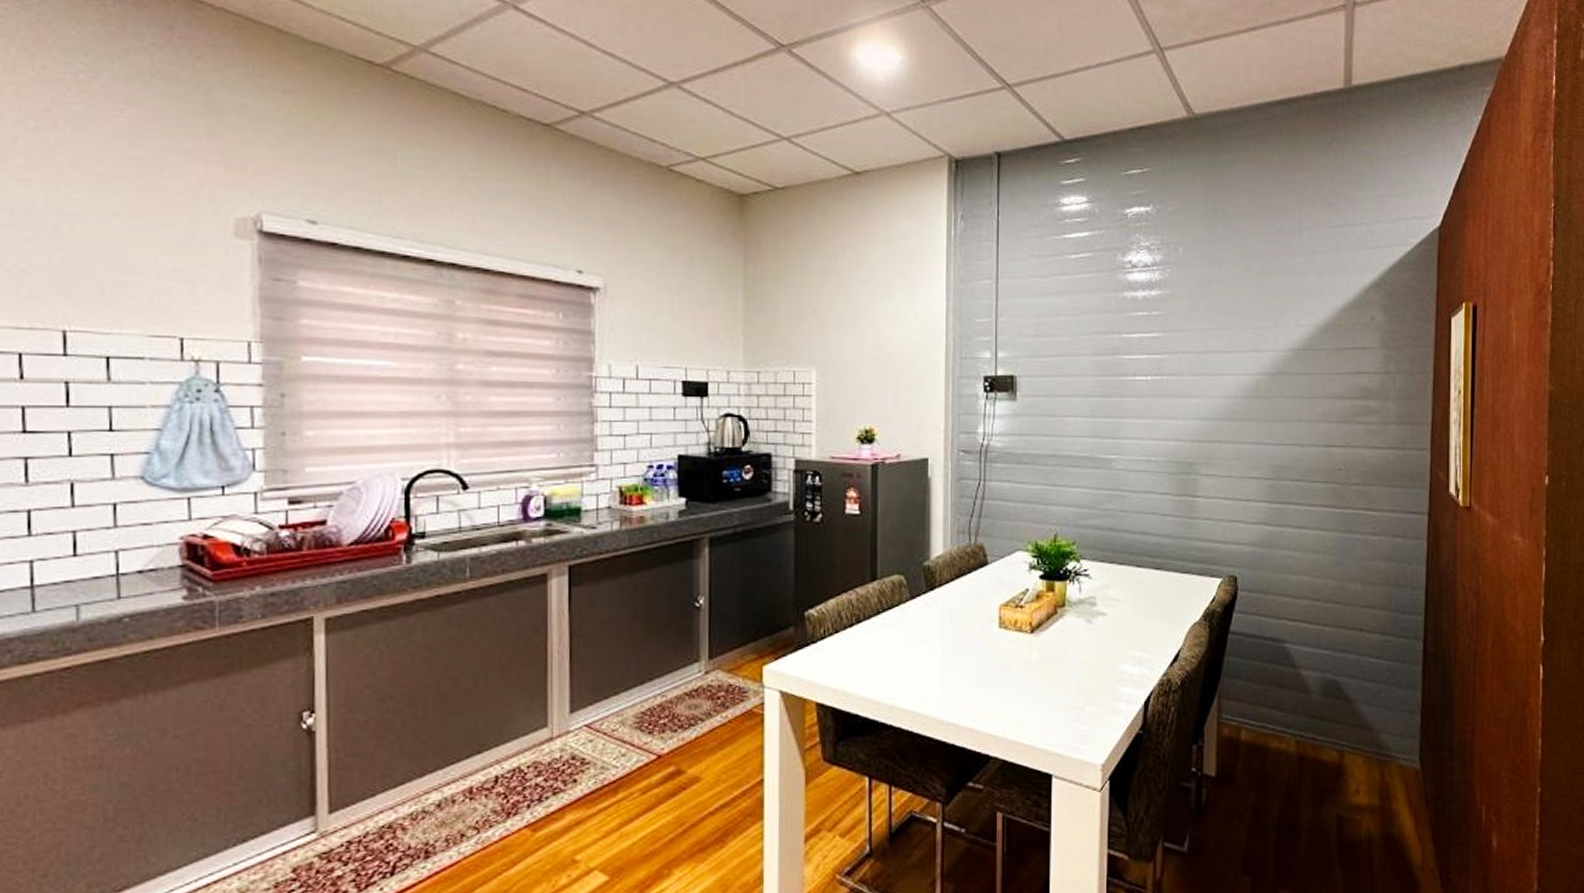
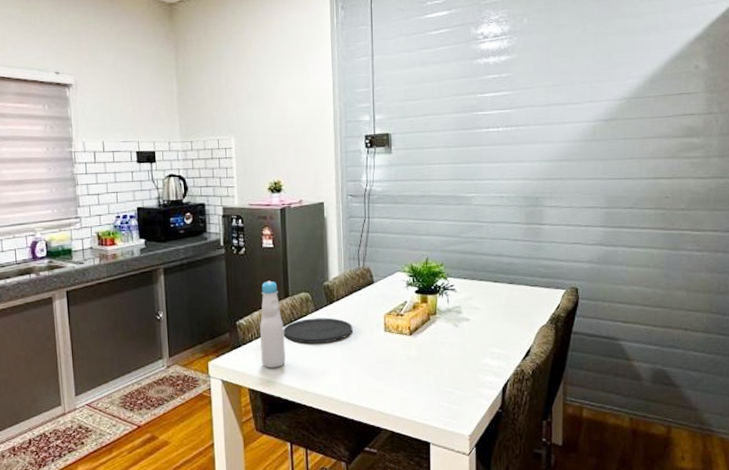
bottle: none [835,558,869,676] -> present [259,280,286,368]
plate: none [867,608,958,642] -> present [283,318,353,343]

